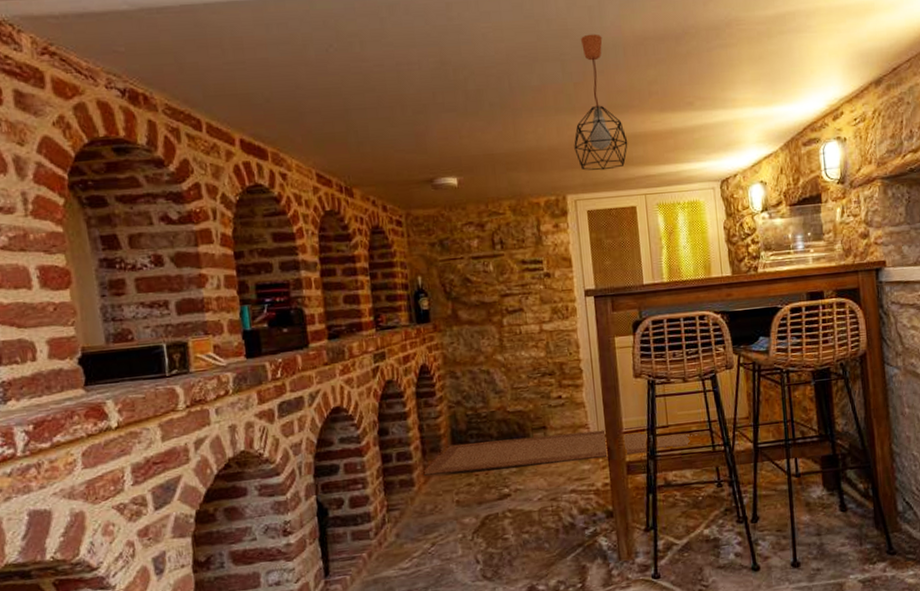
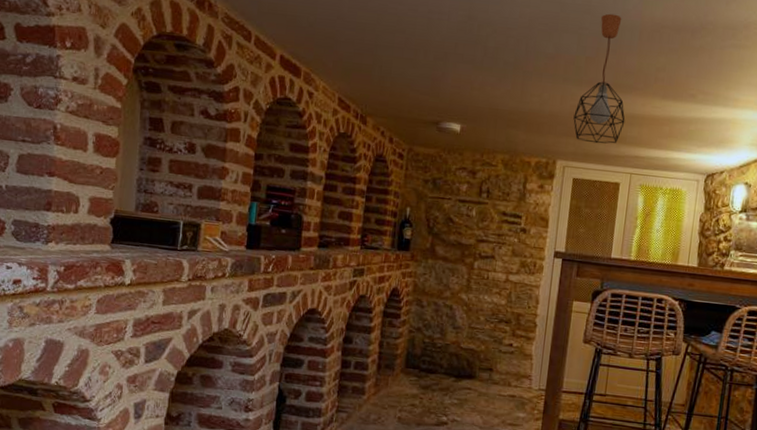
rug: present [421,425,697,476] -> none [372,365,632,418]

